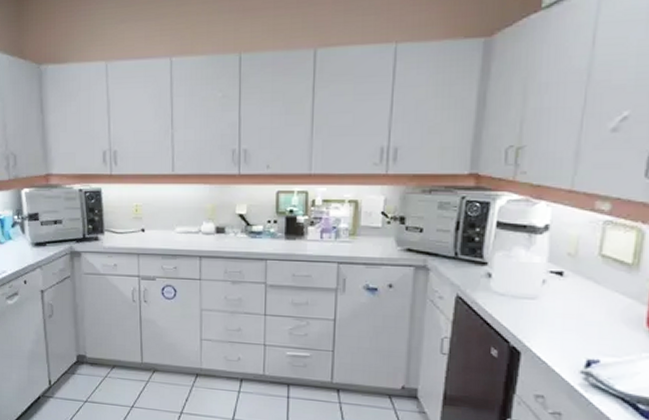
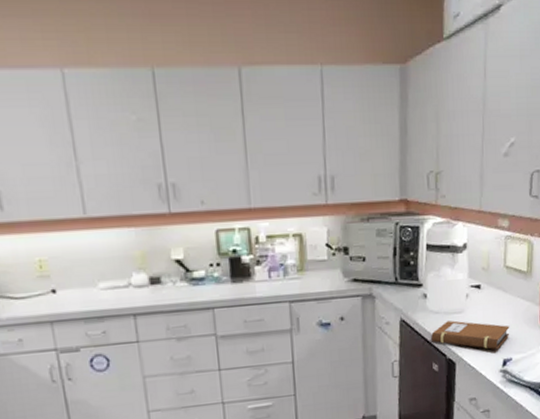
notebook: none [491,305,600,346] -> present [430,320,510,349]

